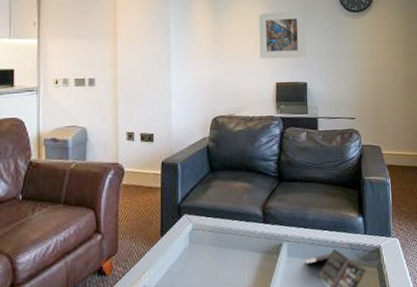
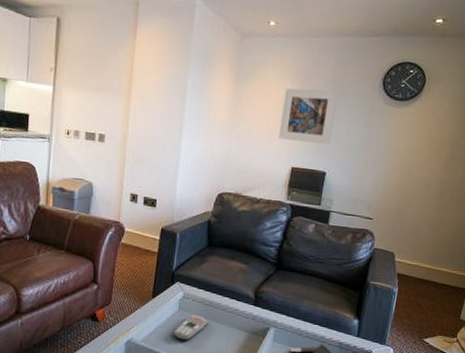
remote control: none [187,245,221,276] -> present [173,314,209,341]

